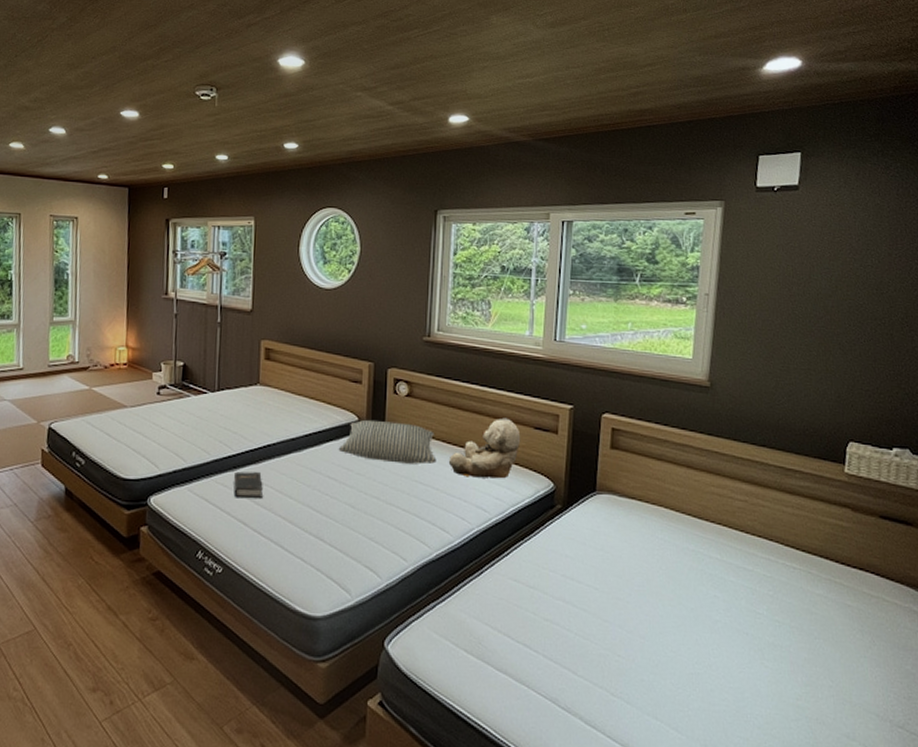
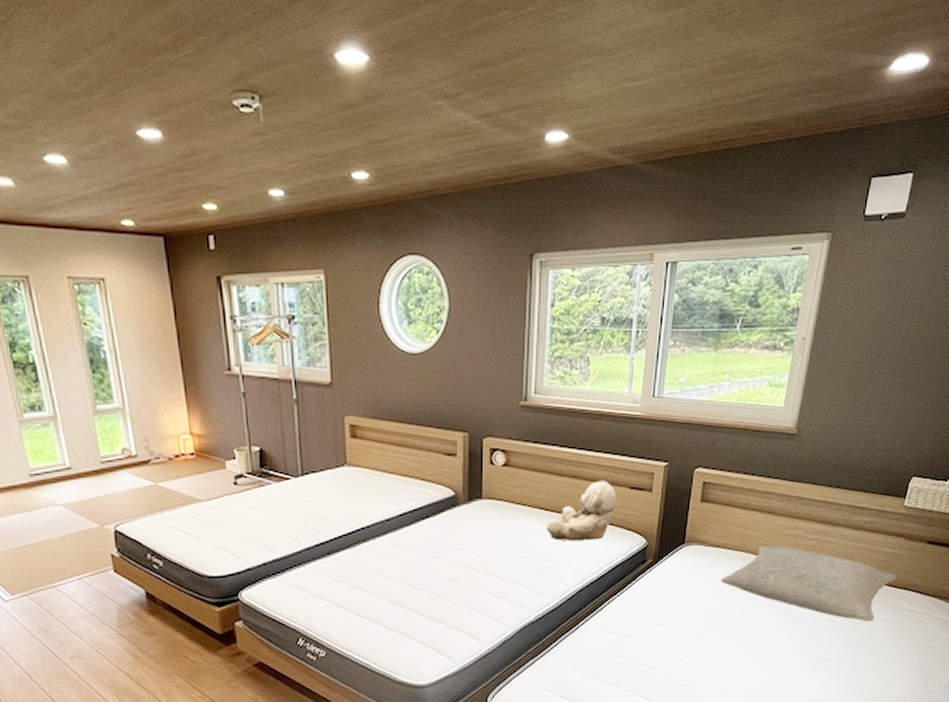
hardback book: present [233,471,263,499] -> none [329,555,360,584]
pillow: present [338,419,437,464] -> none [435,493,534,535]
pillow: none [638,503,850,604] -> present [720,546,897,621]

